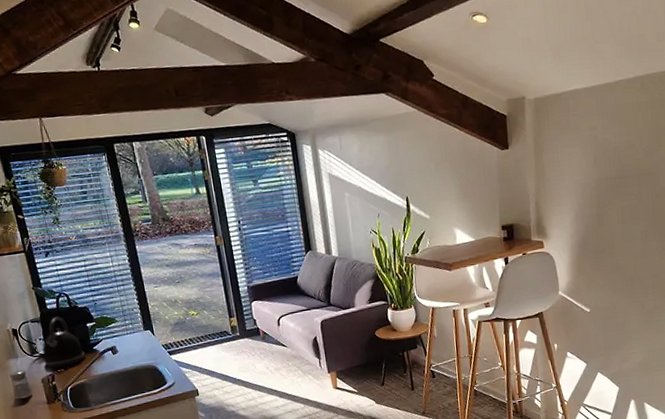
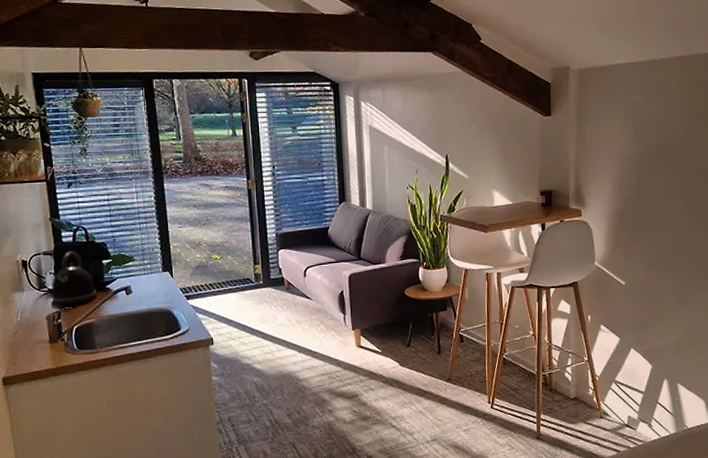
salt shaker: present [9,370,33,400] -> none [12,304,35,336]

